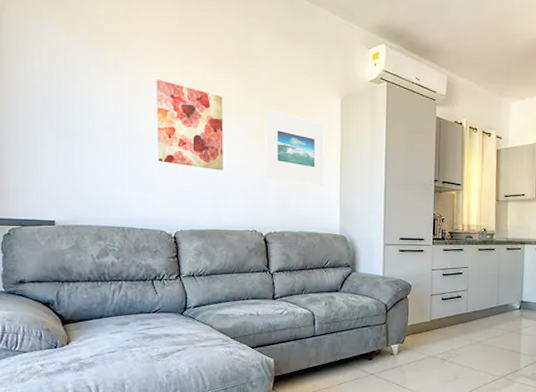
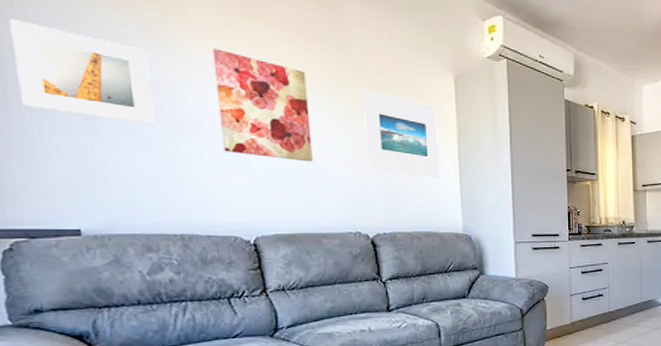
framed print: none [23,62,112,139] -> present [9,19,156,124]

